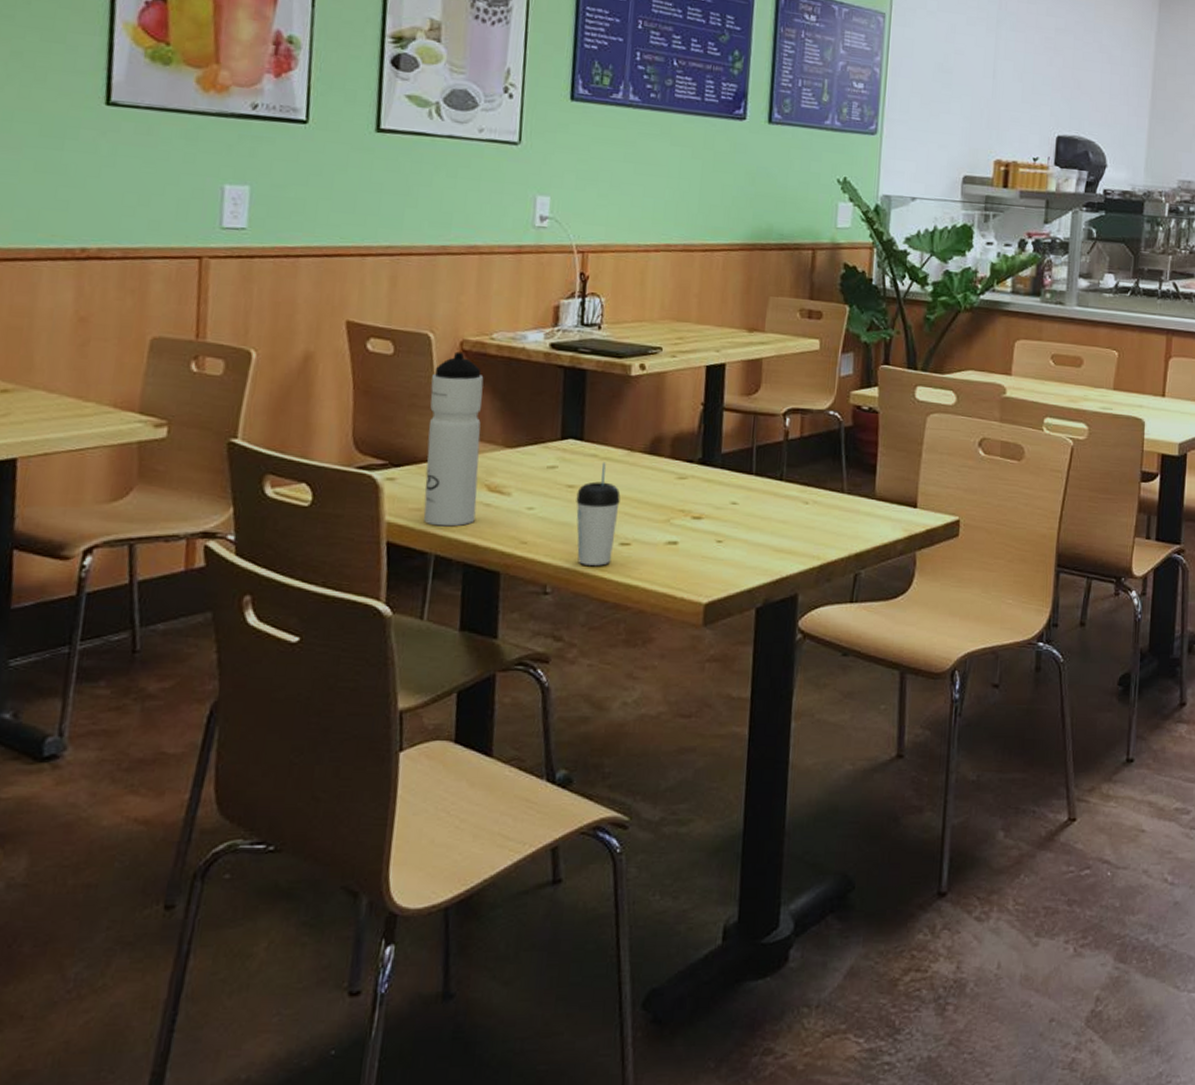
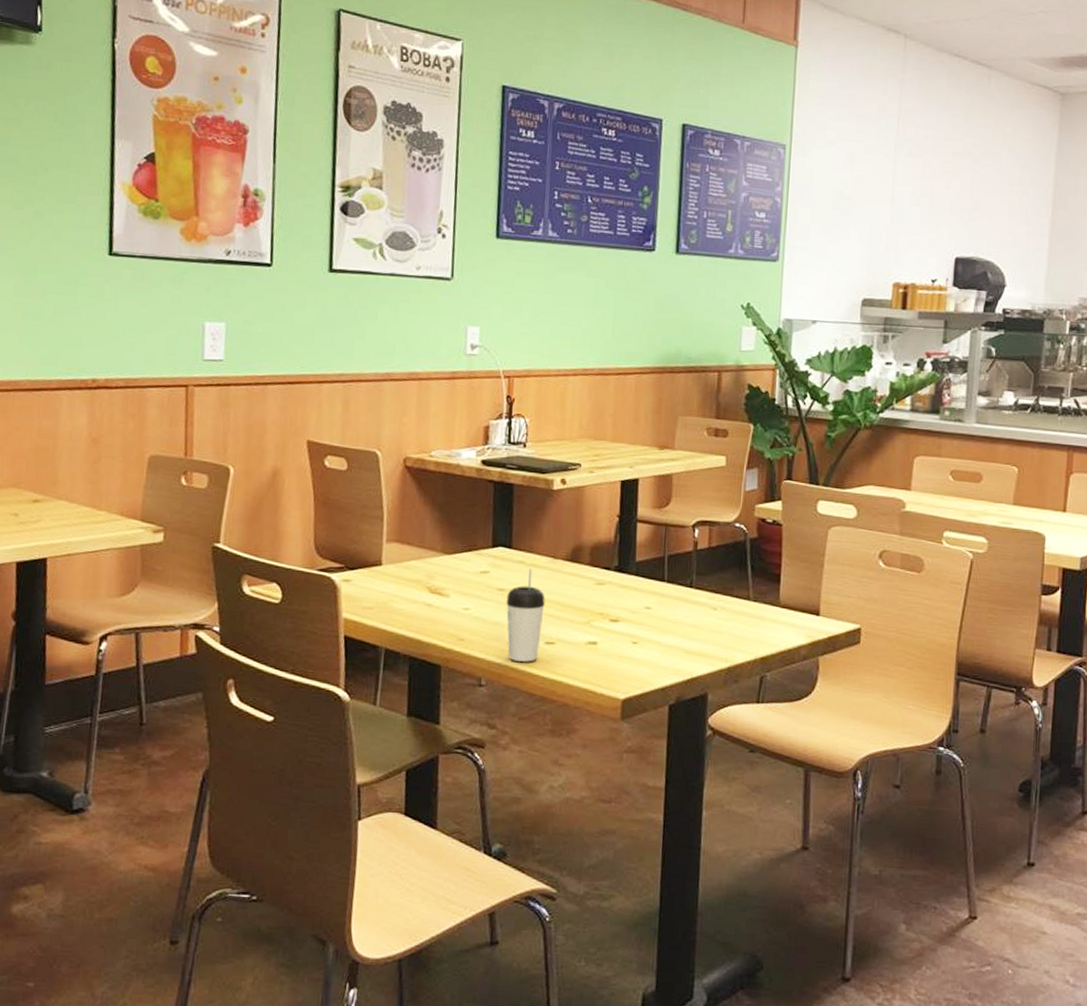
water bottle: present [423,351,484,527] -> none [374,467,424,624]

